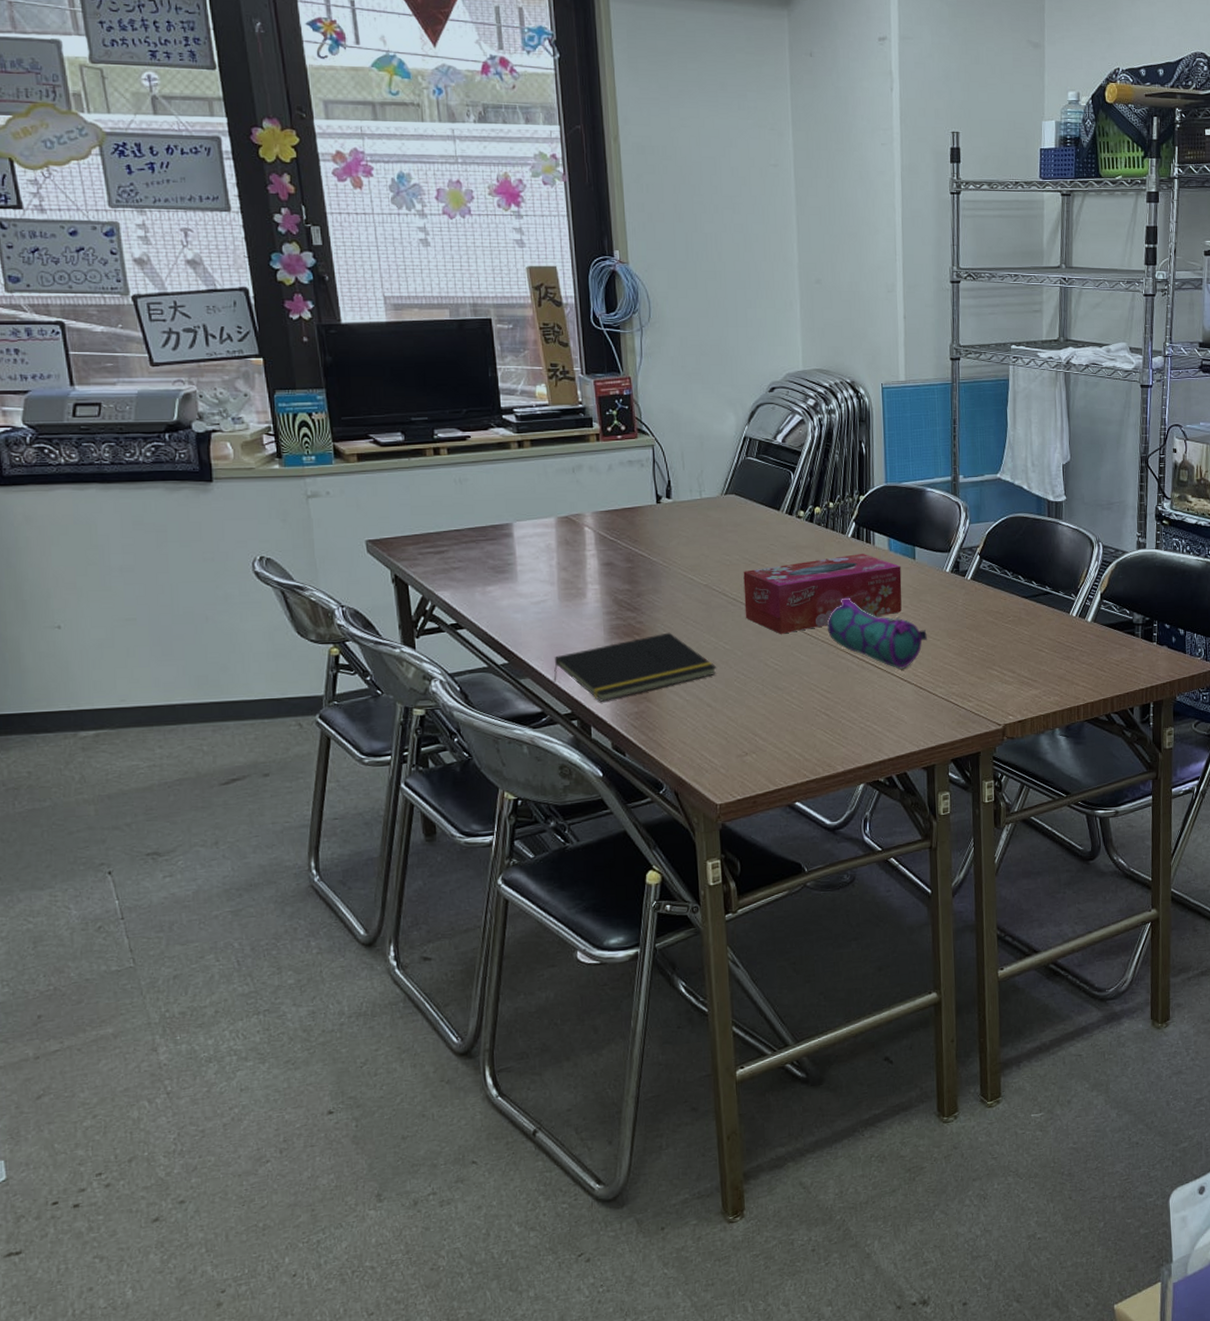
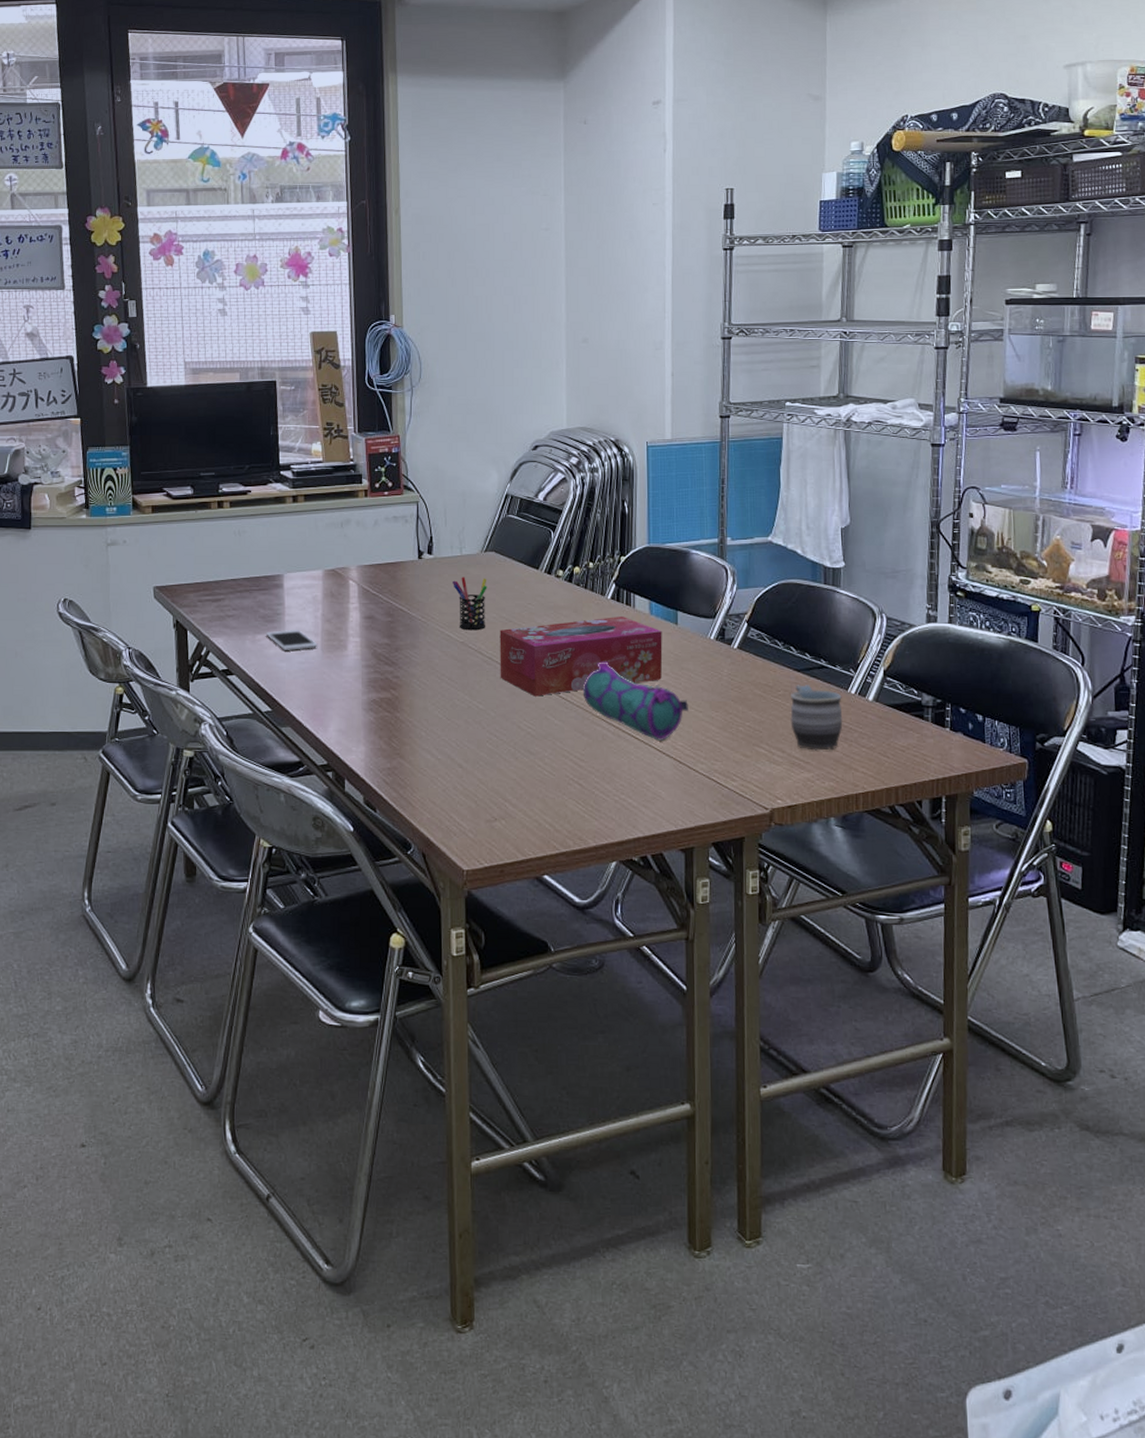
cell phone: none [497,579,555,601] -> present [266,629,318,650]
notepad: present [553,632,717,702] -> none [312,688,470,755]
pen holder: none [693,520,730,573] -> present [453,577,487,631]
mug: none [1019,610,1066,670] -> present [790,685,843,751]

